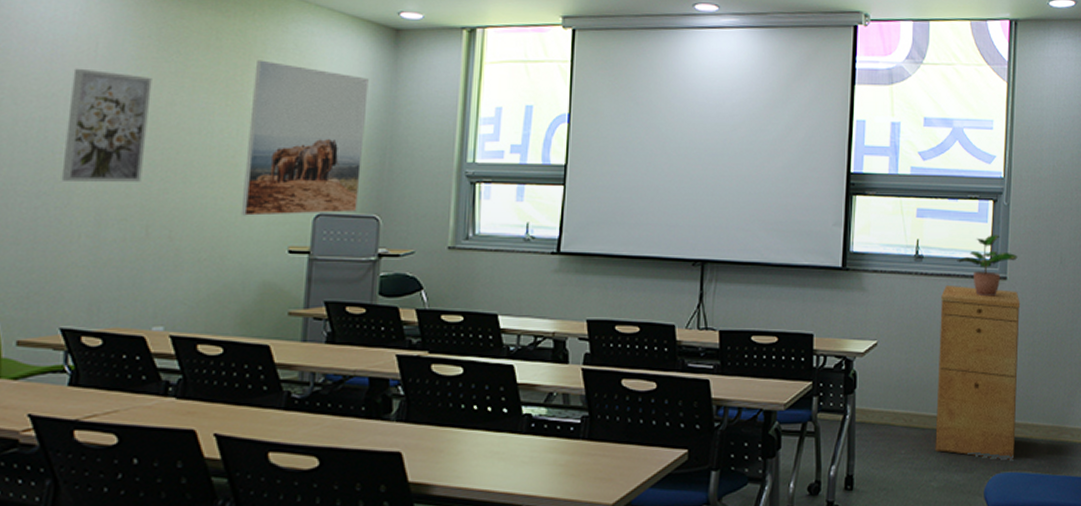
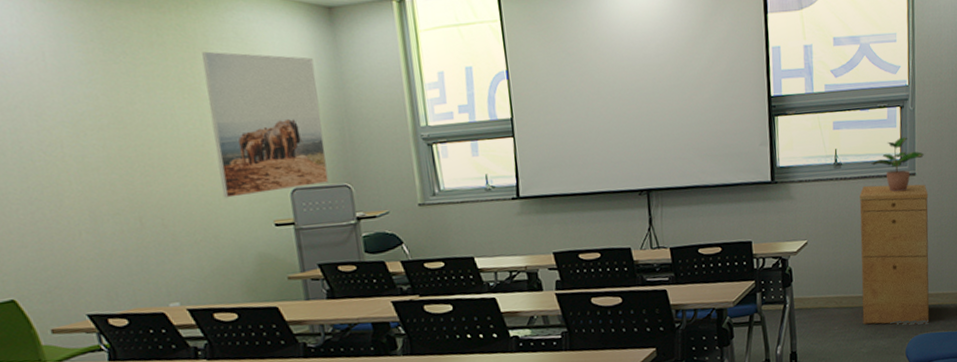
wall art: present [61,68,152,182] -> none [28,78,123,186]

